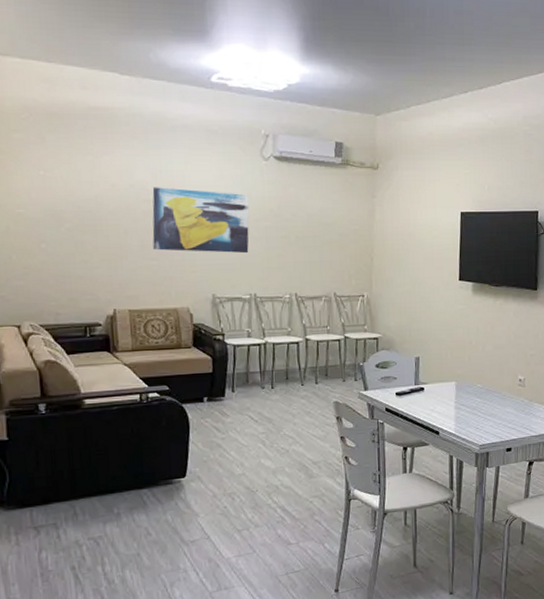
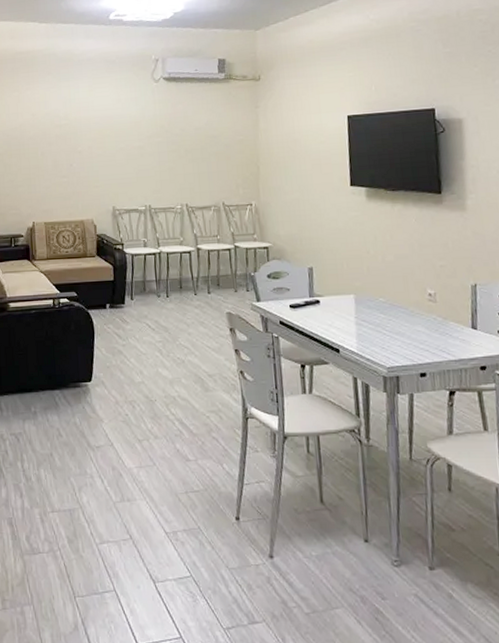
wall art: present [152,187,250,254] -> none [63,113,144,169]

